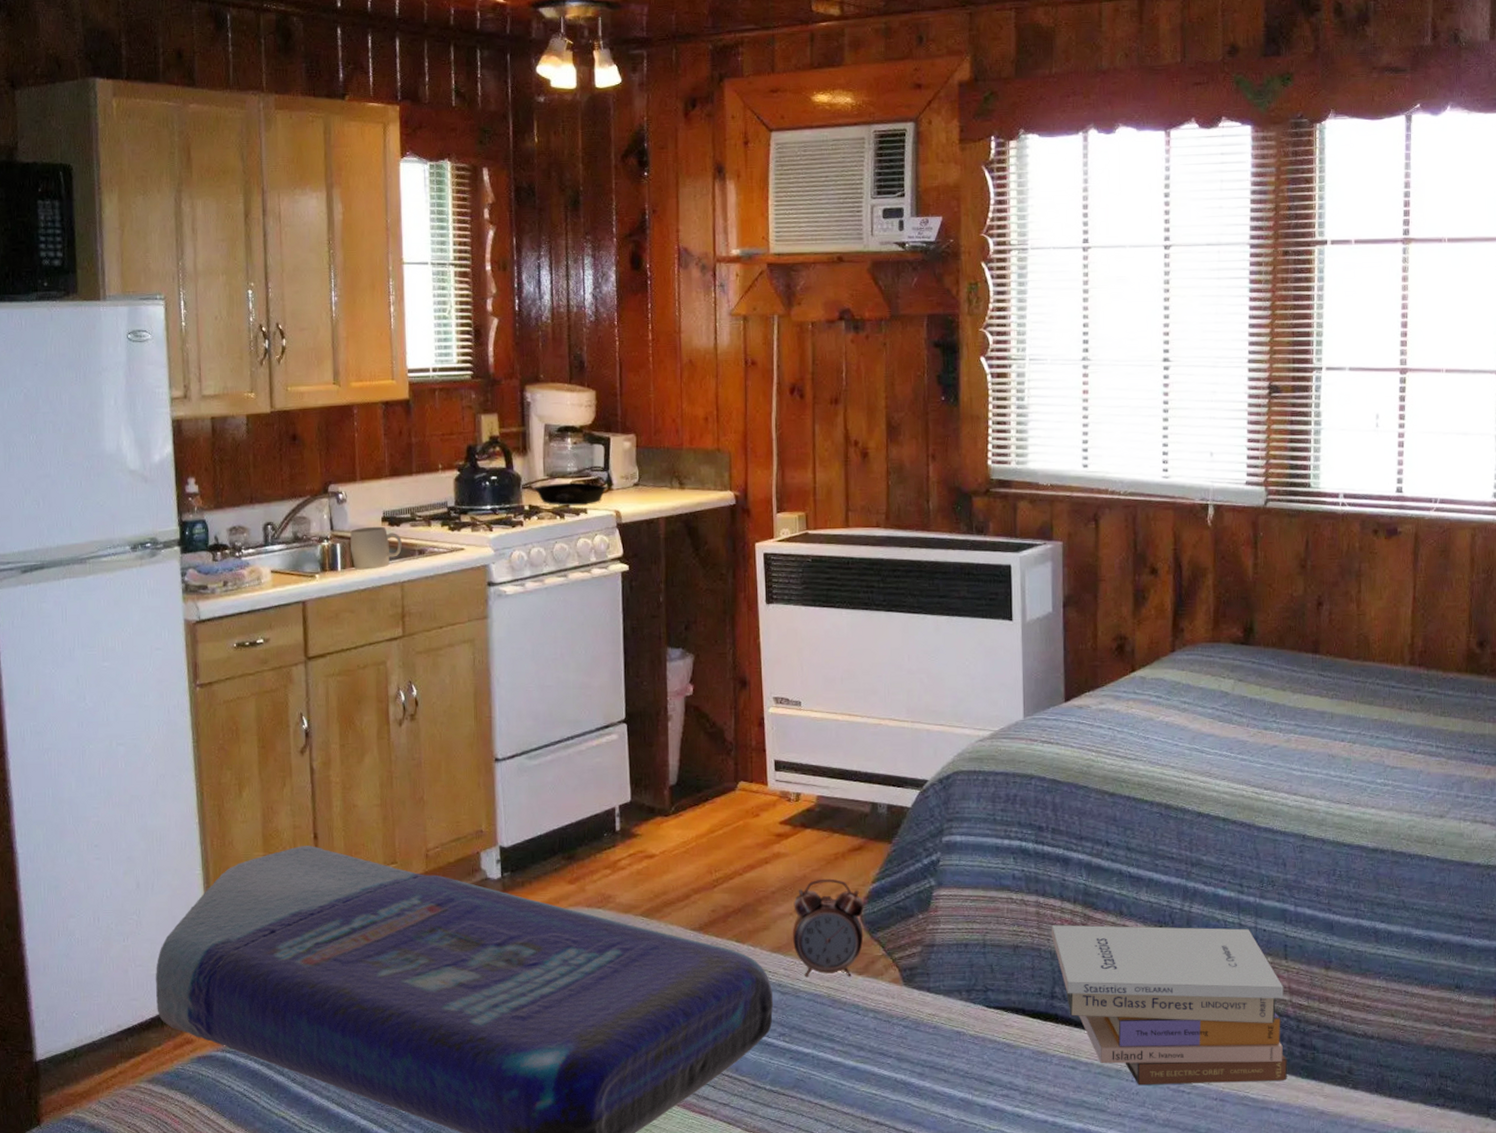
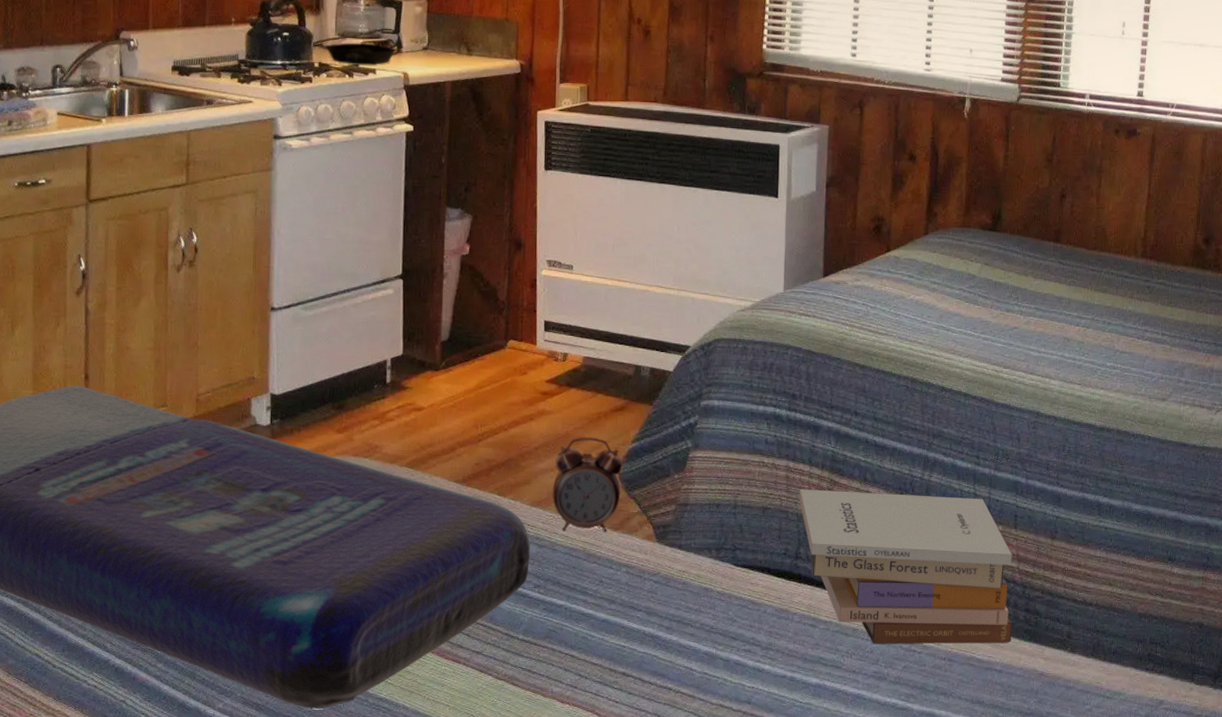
mug: present [349,526,402,570] -> none [138,74,191,117]

